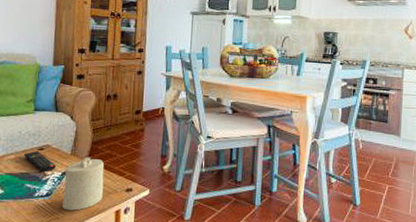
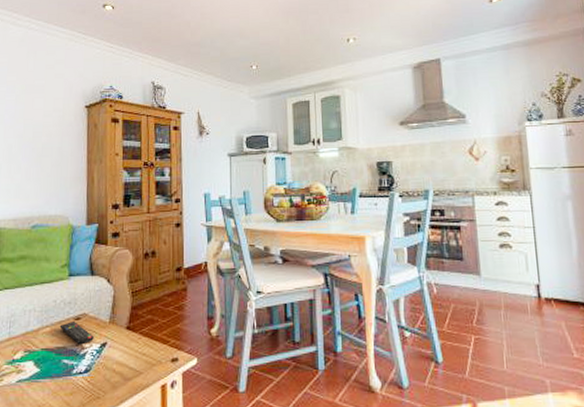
candle: present [62,156,104,211] -> none [103,324,146,388]

